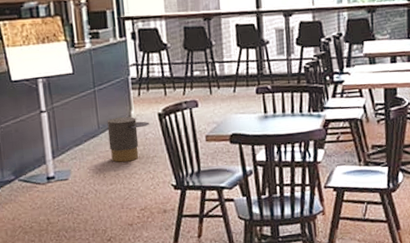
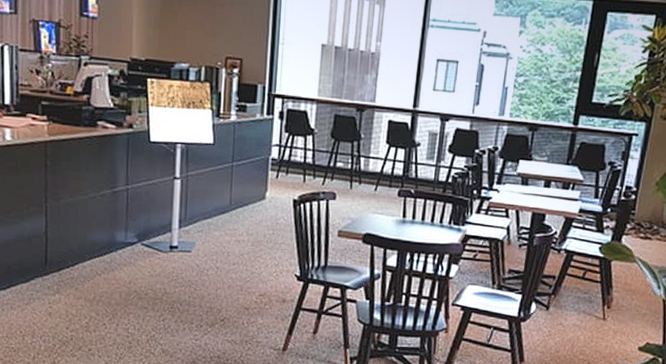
trash can: present [107,117,150,162] -> none [238,197,283,244]

